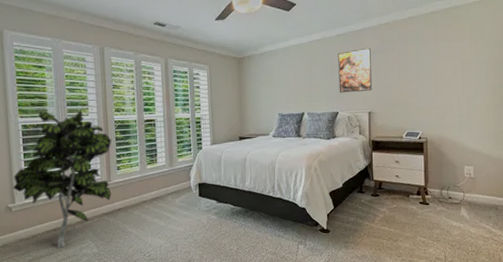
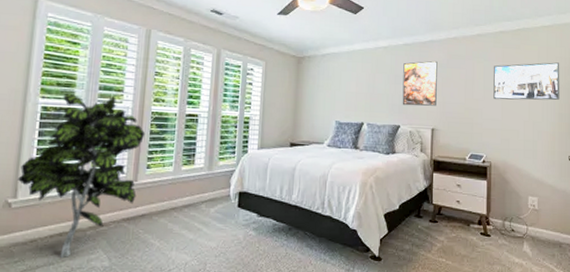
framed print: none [426,36,493,79] -> present [493,62,560,101]

